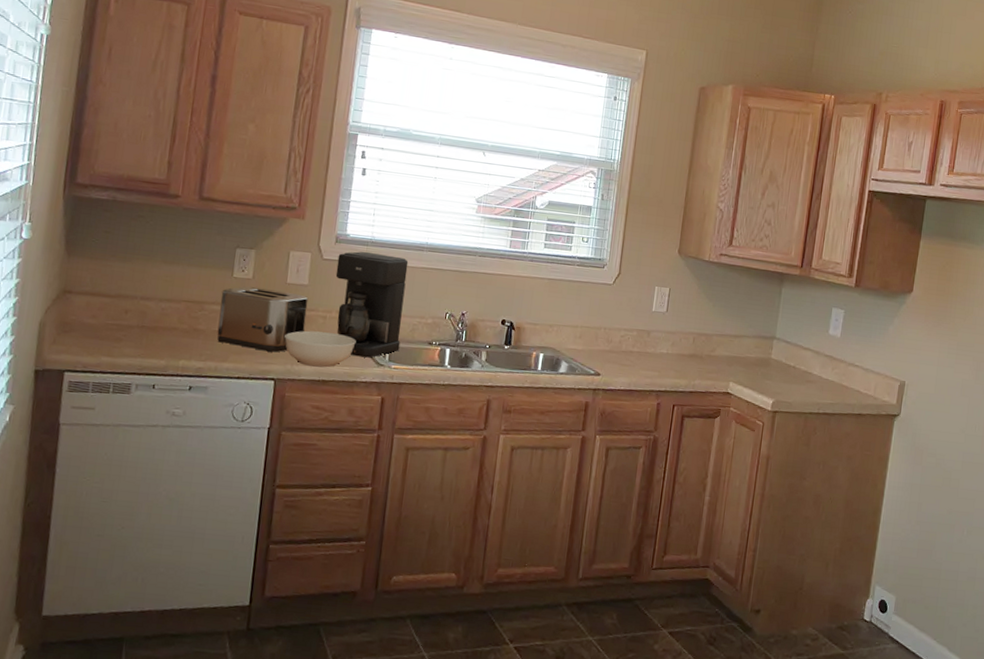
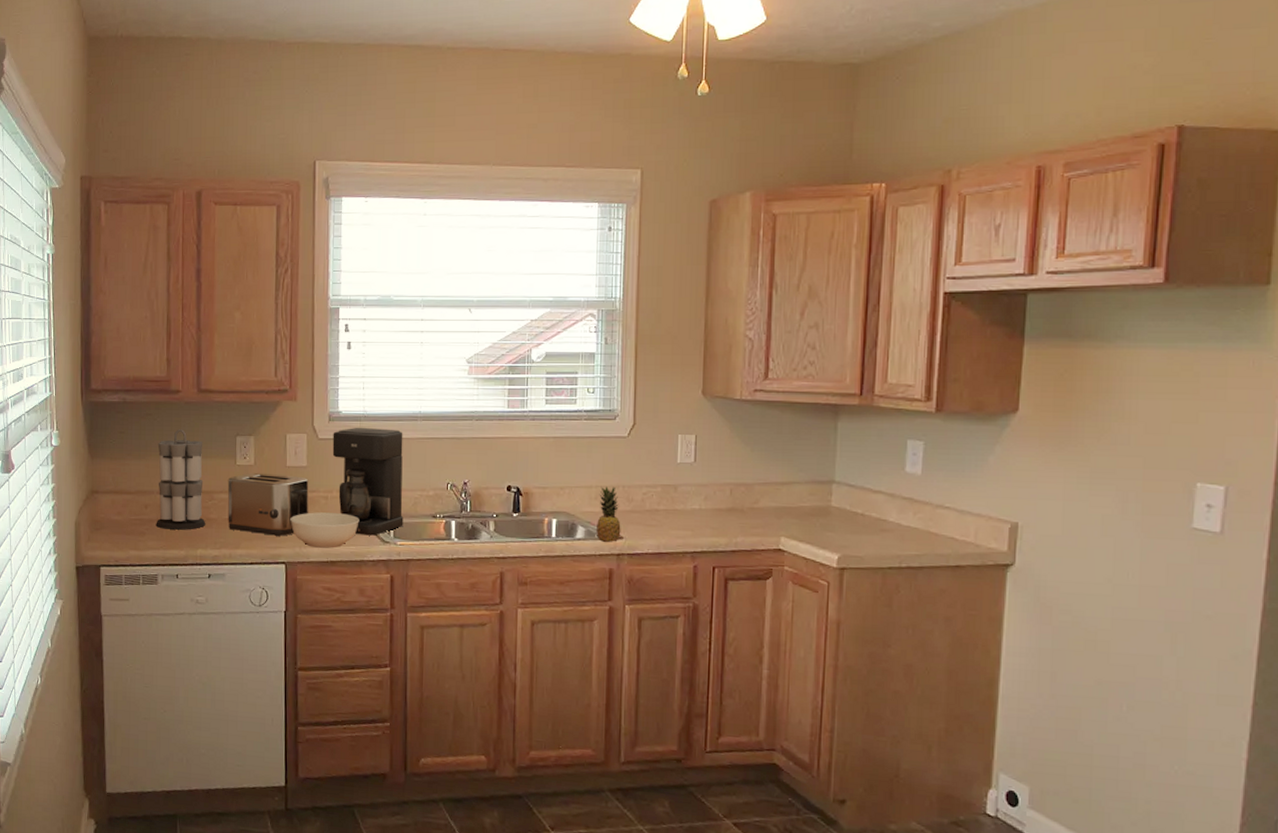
spice rack: none [135,235,199,339] -> present [156,429,206,530]
fruit: none [577,327,600,379] -> present [596,486,621,543]

